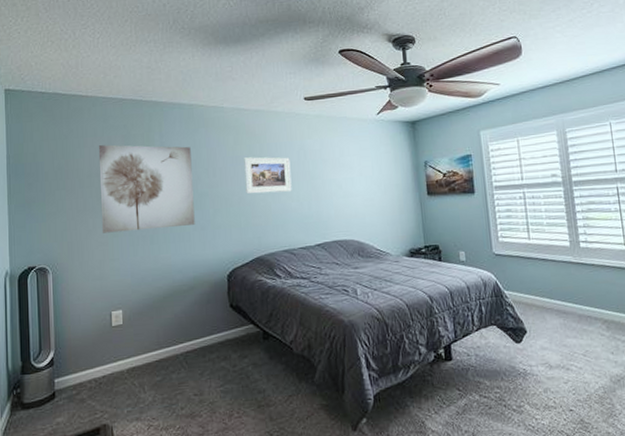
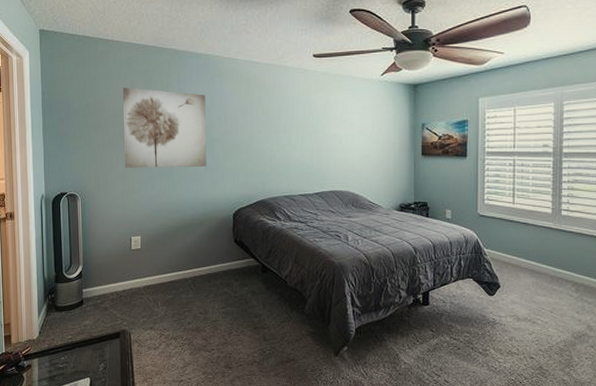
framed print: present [244,157,292,194] -> none [253,108,296,143]

